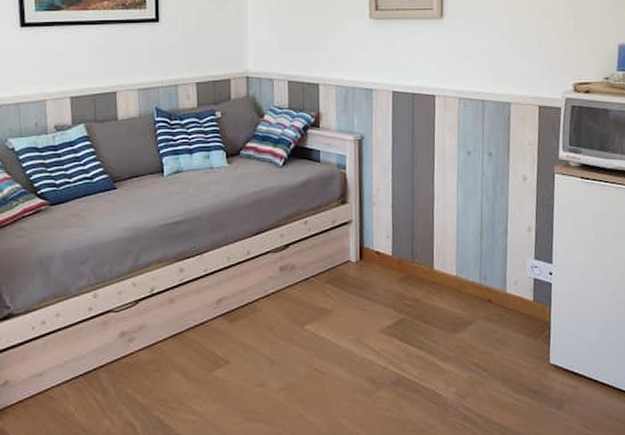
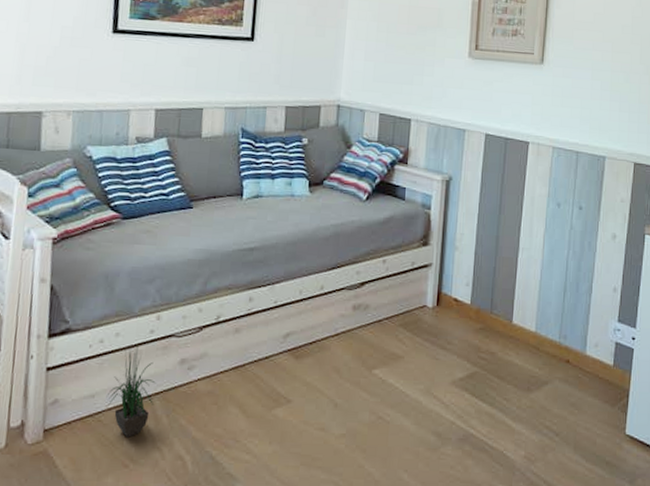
potted plant: none [53,321,100,410] -> present [106,343,157,437]

